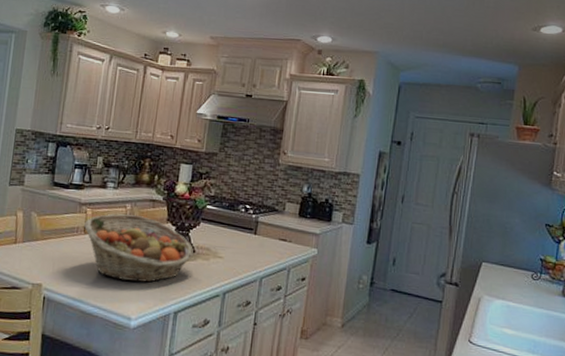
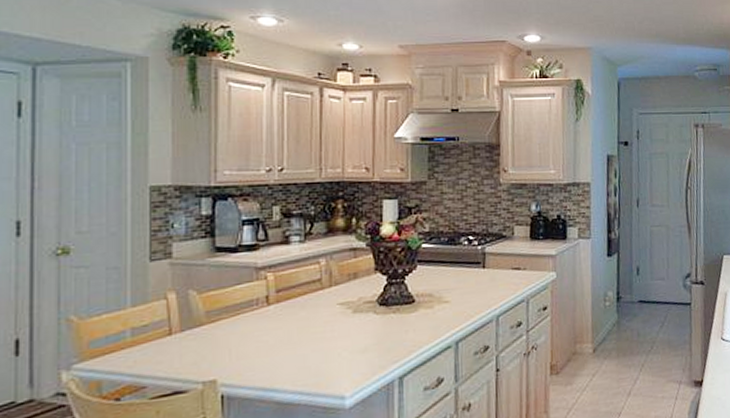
fruit basket: present [84,213,194,283] -> none [266,270,413,354]

